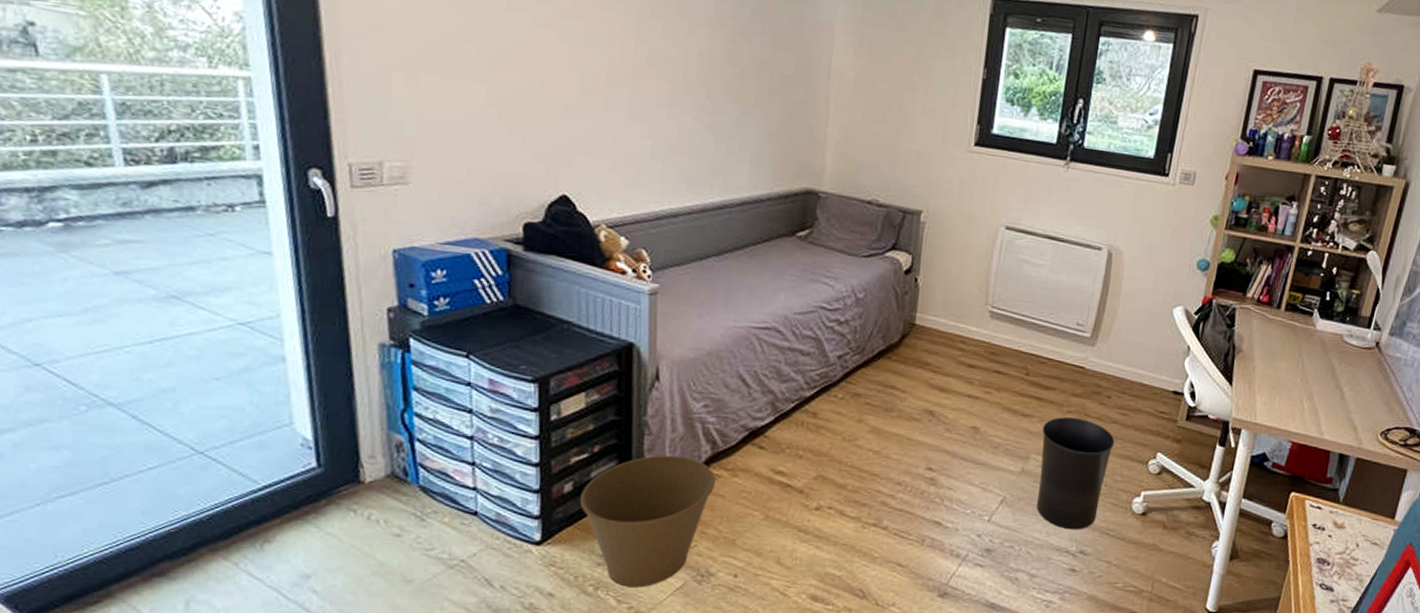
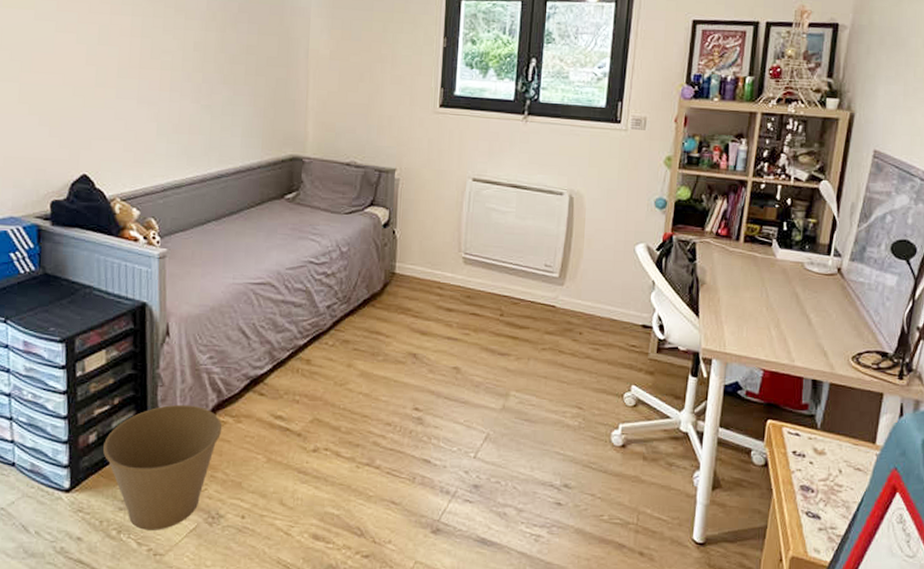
waste bin: present [1037,417,1115,530] -> none [519,354,590,464]

